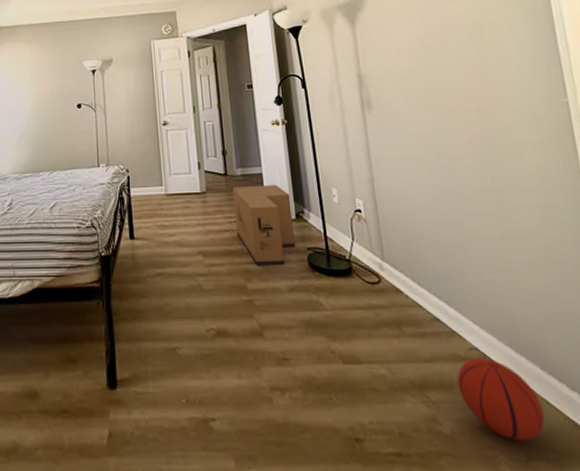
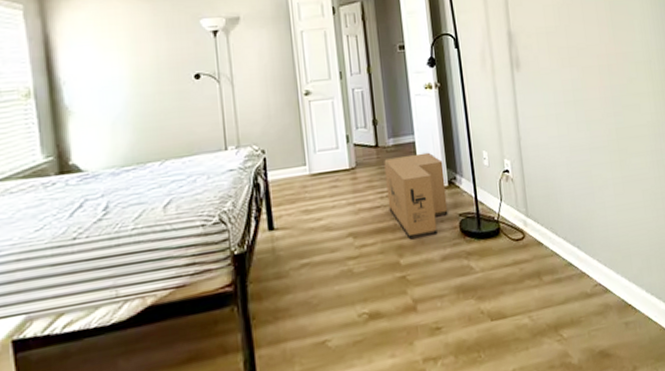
ball: present [456,358,546,441] -> none [584,290,647,357]

